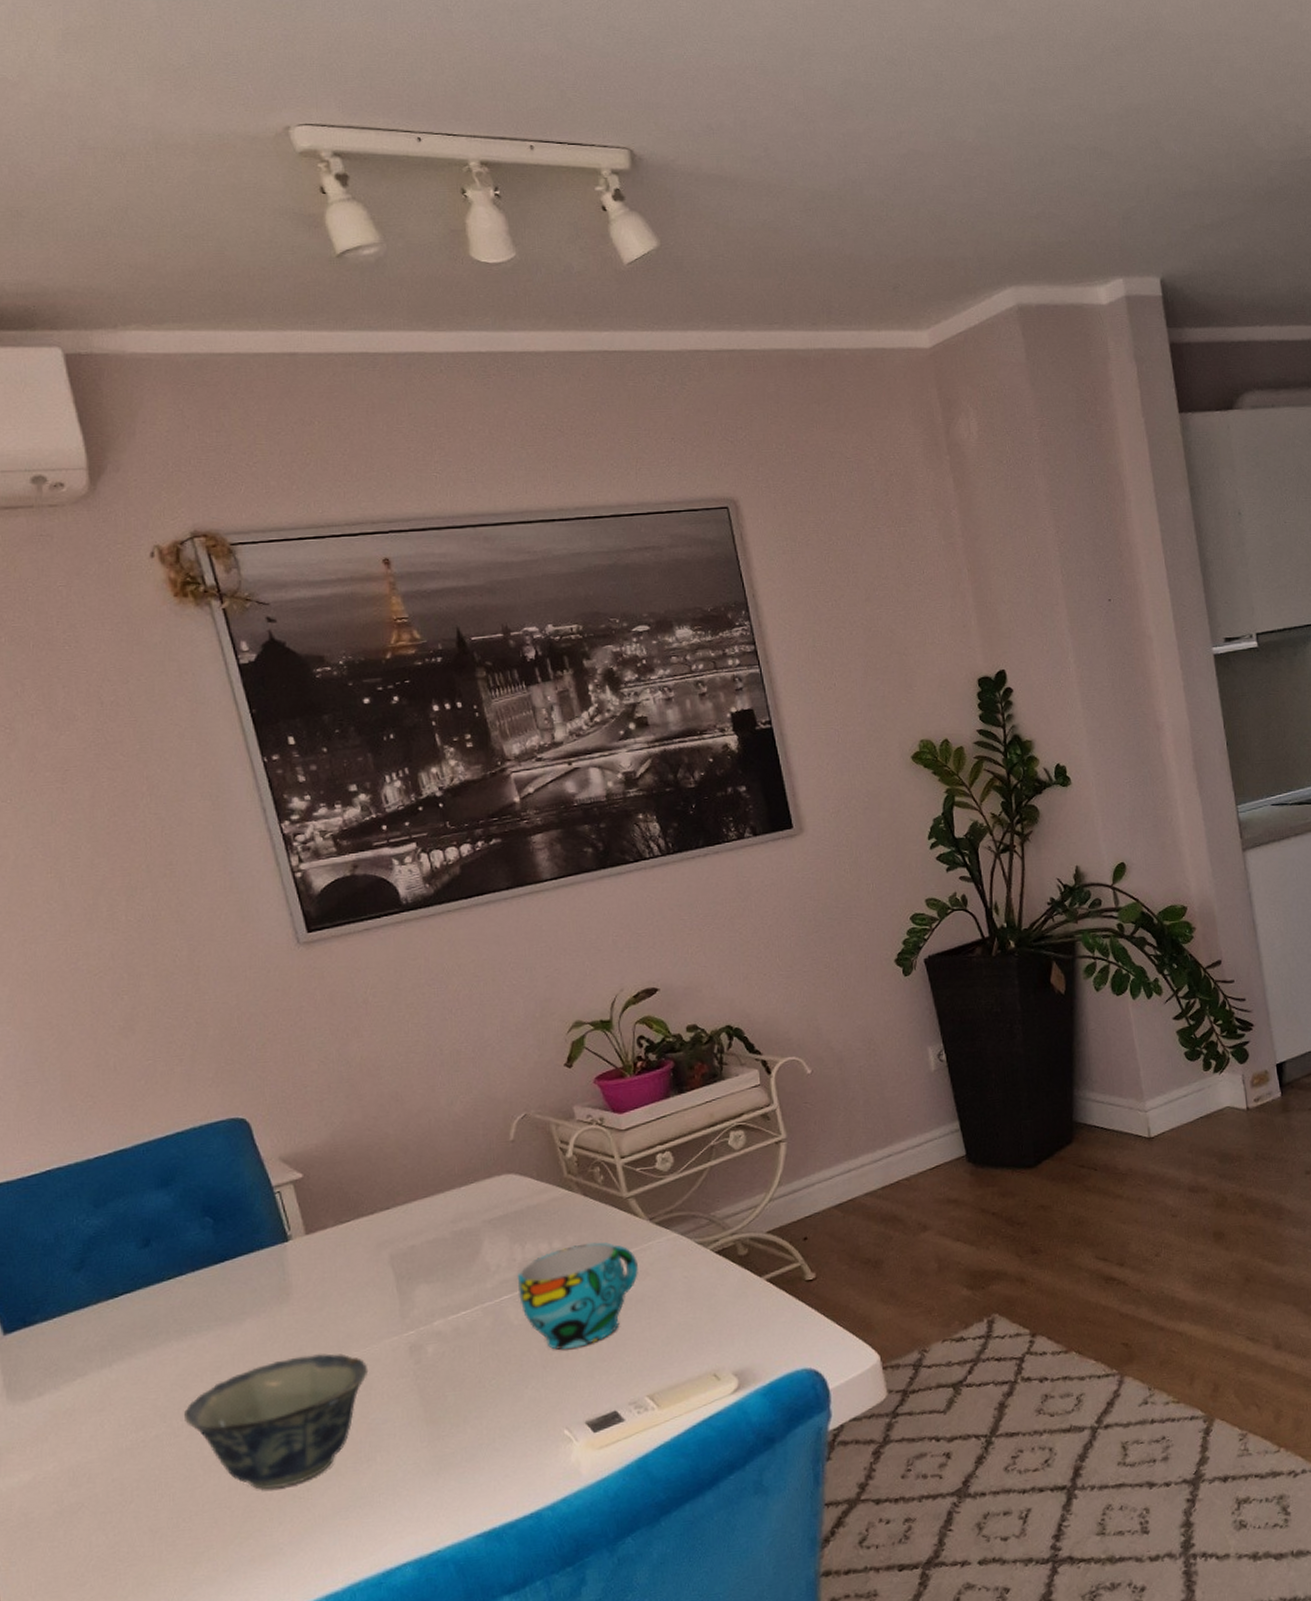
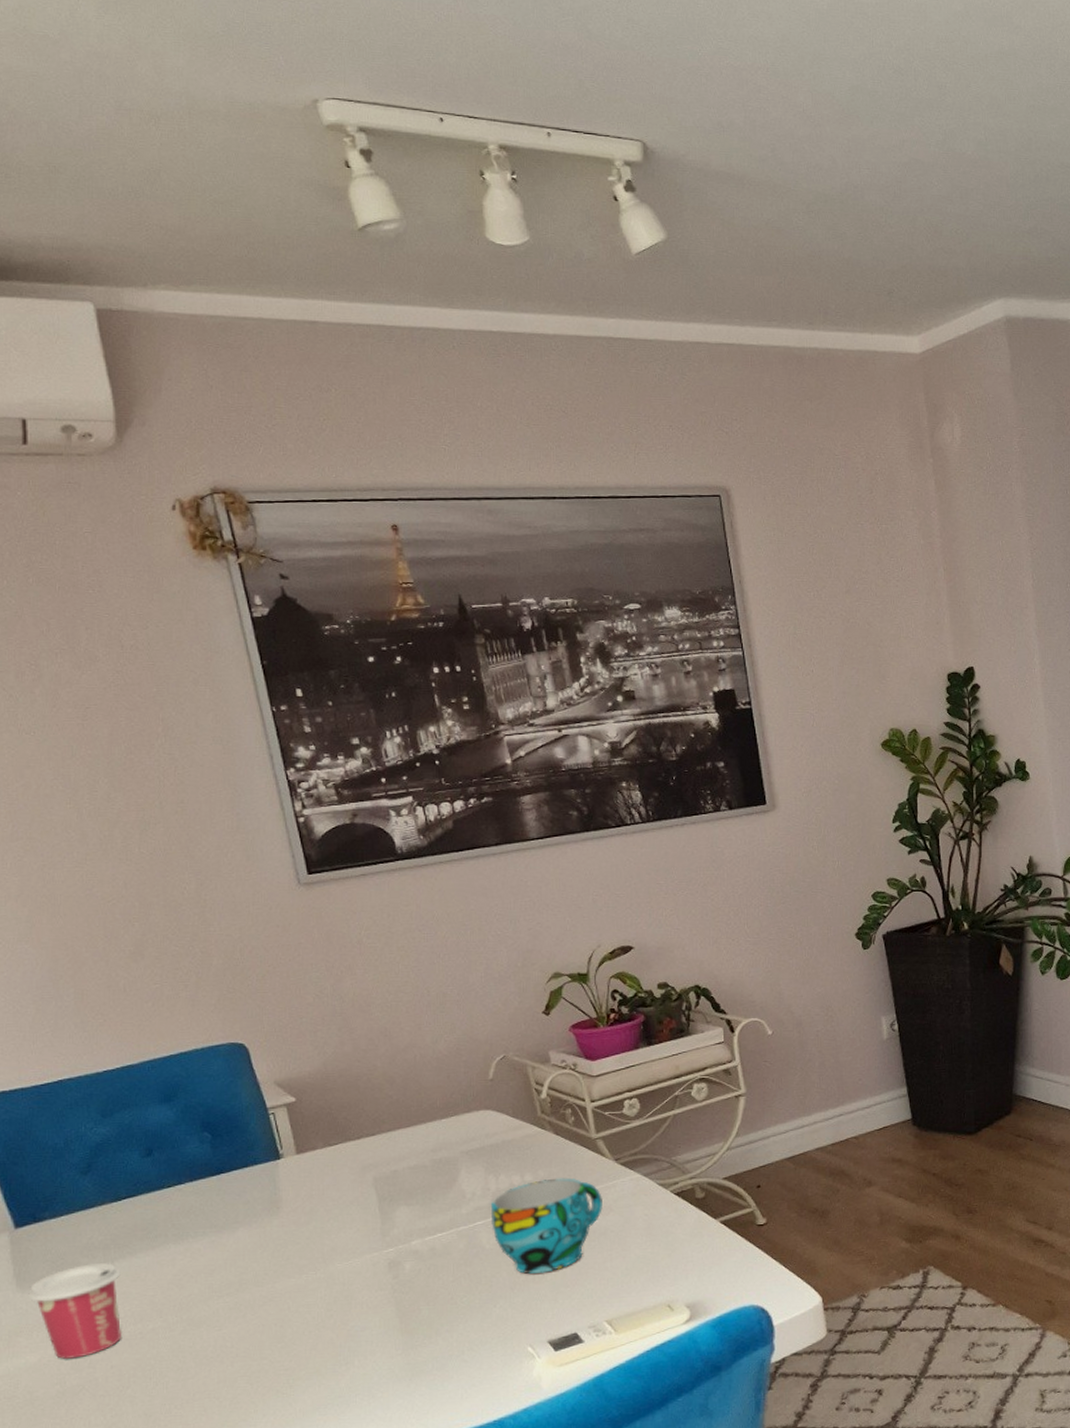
cup: none [20,1366,123,1476] -> present [28,1262,122,1360]
bowl: present [184,1353,369,1489] -> none [179,1263,350,1384]

